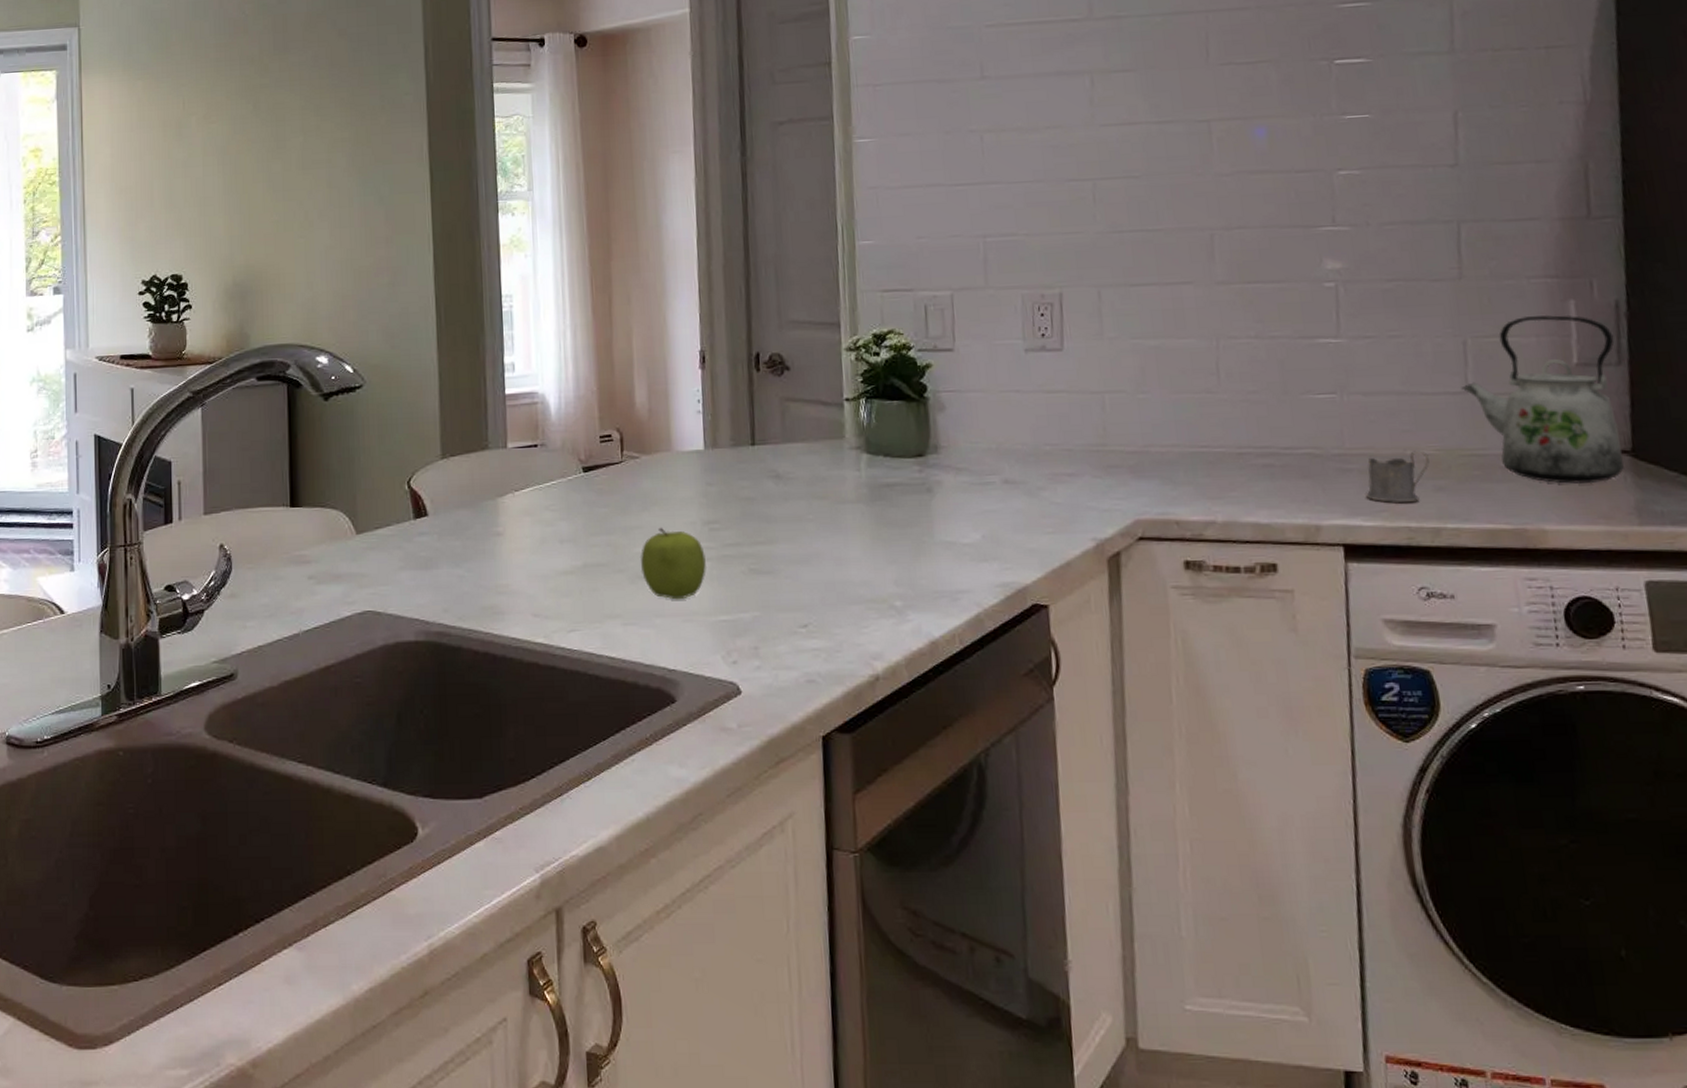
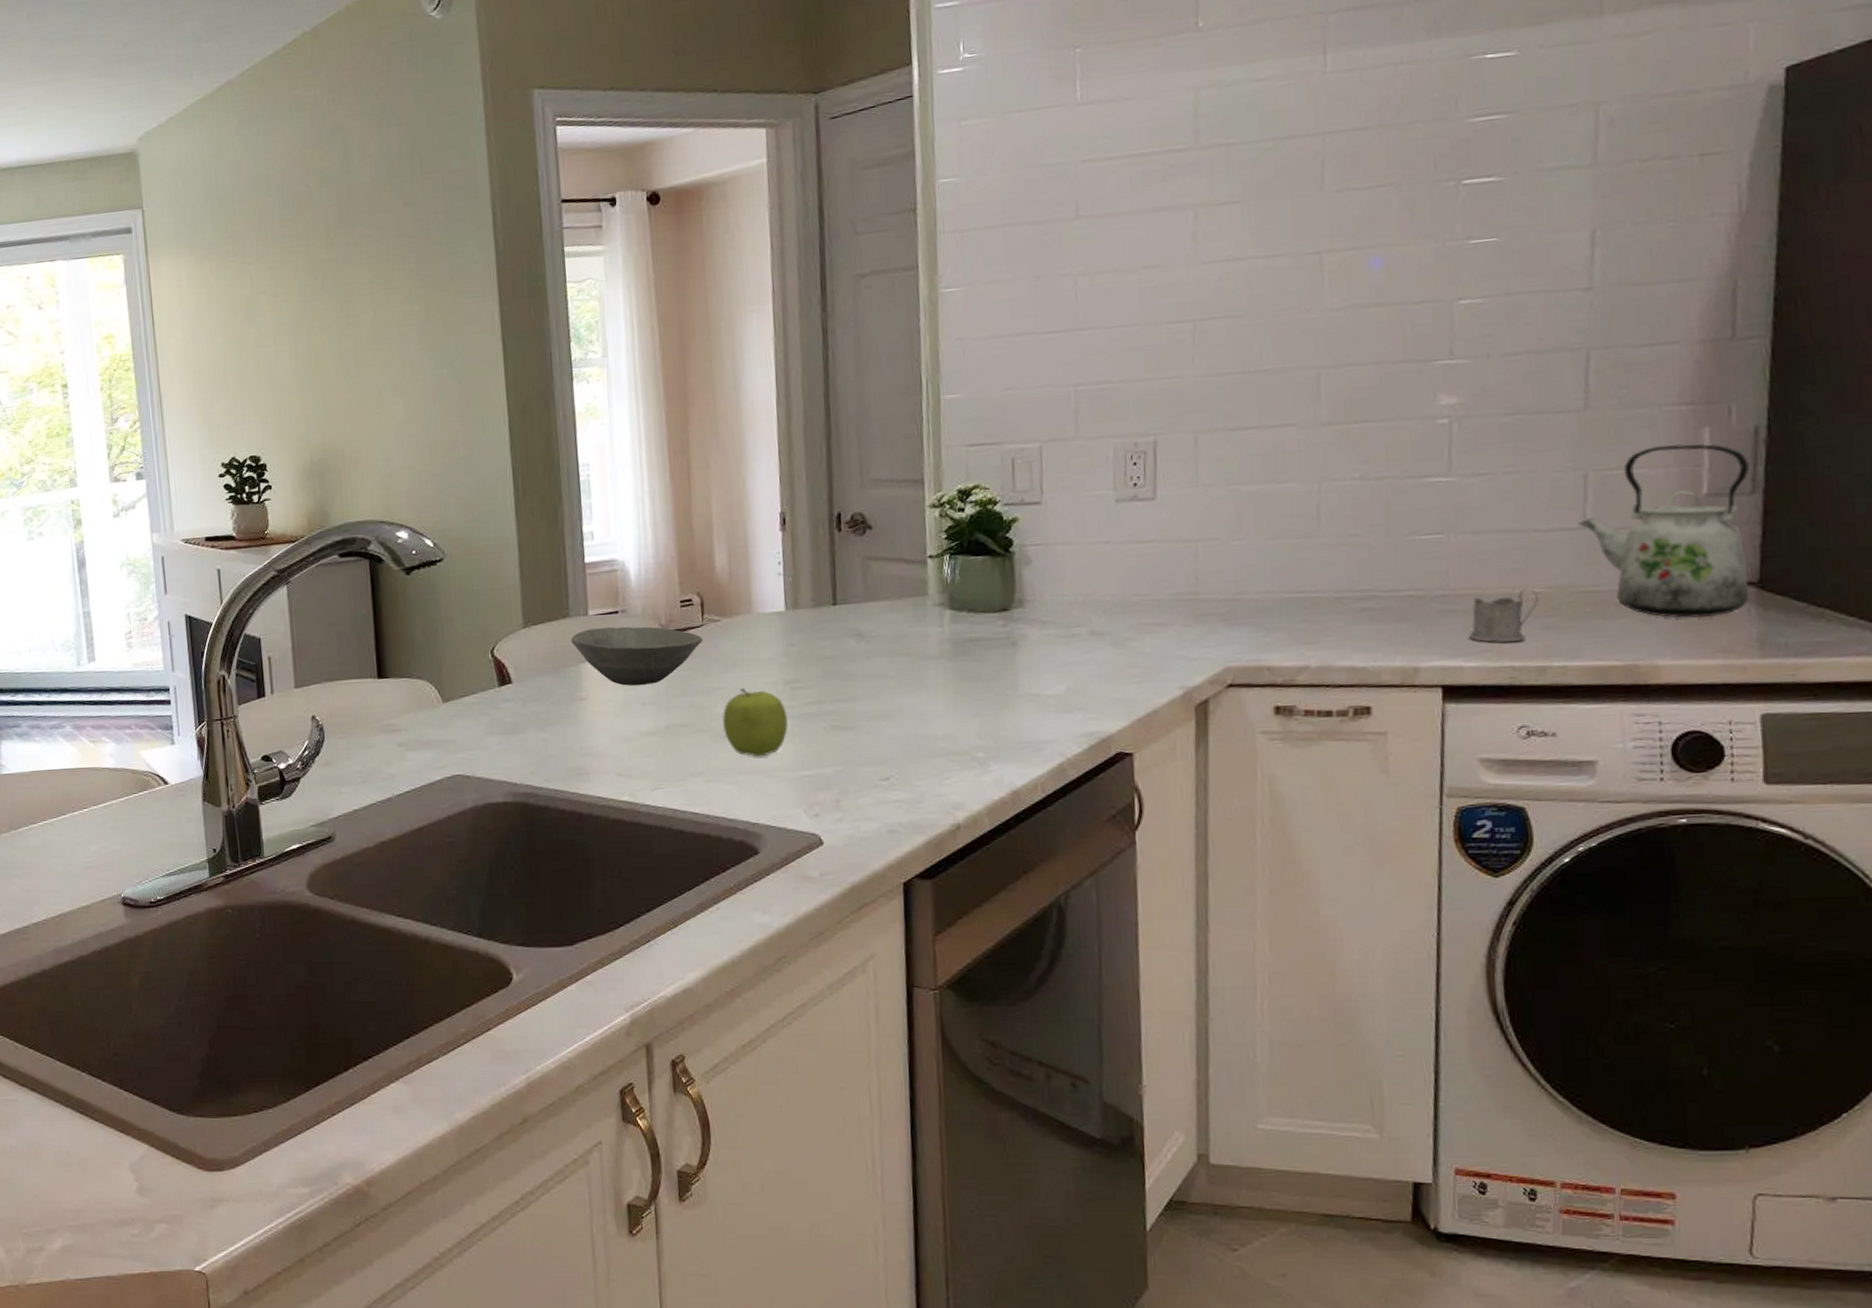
bowl: none [489,460,622,523] -> present [571,626,703,686]

